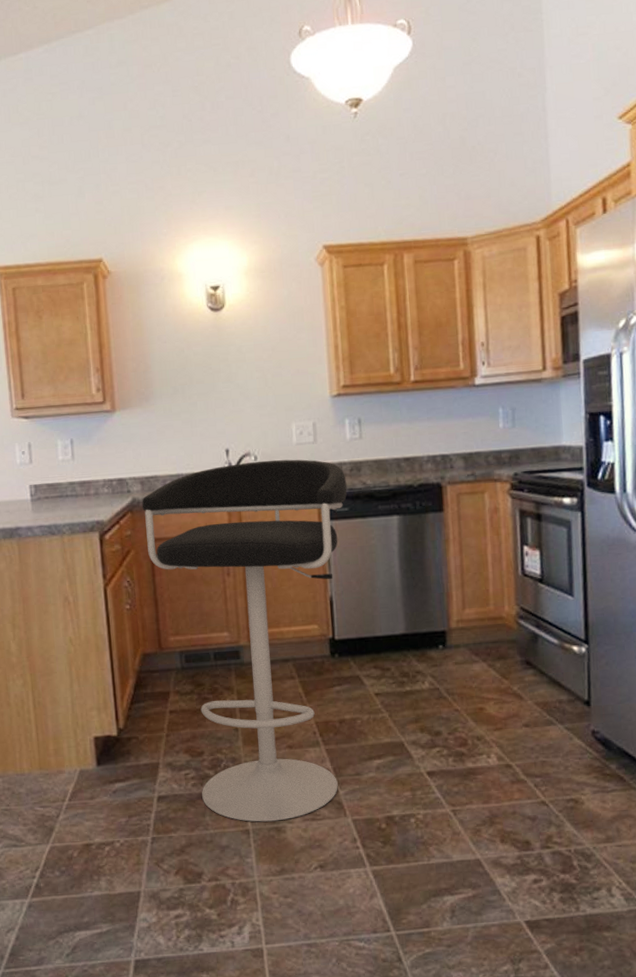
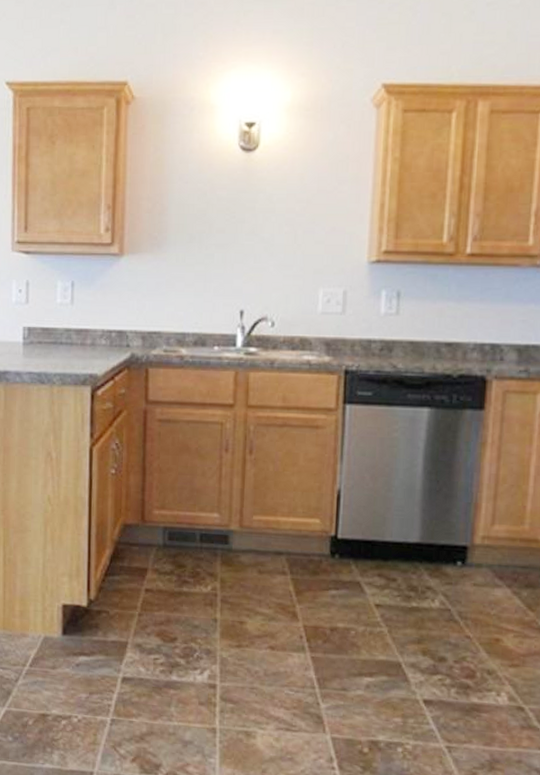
bar stool: present [142,459,348,822] -> none [141,327,374,725]

